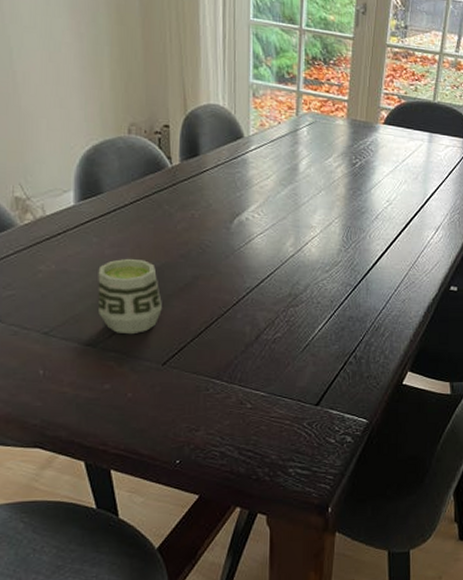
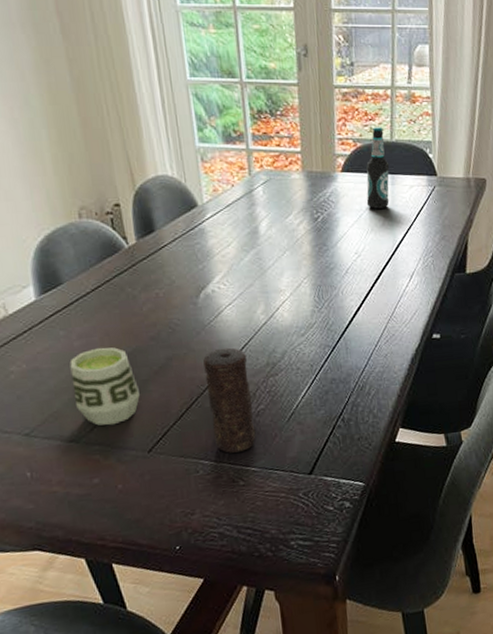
candle: none [228,274,271,376] -> present [203,347,256,453]
bottle: none [403,87,429,163] -> present [366,127,390,209]

